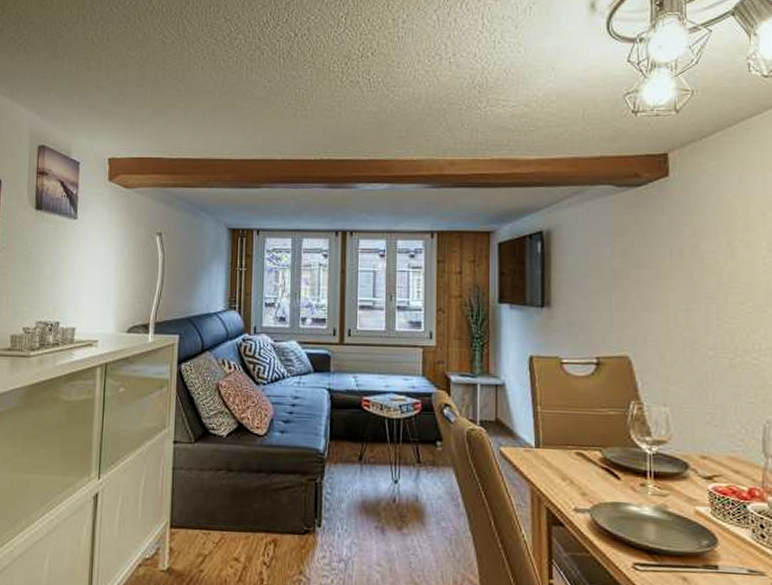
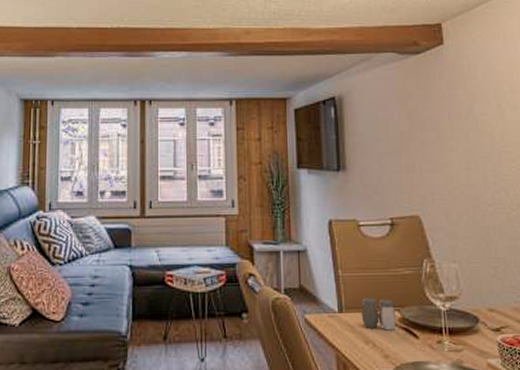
salt and pepper shaker: none [560,435,597,470] -> present [362,297,397,331]

